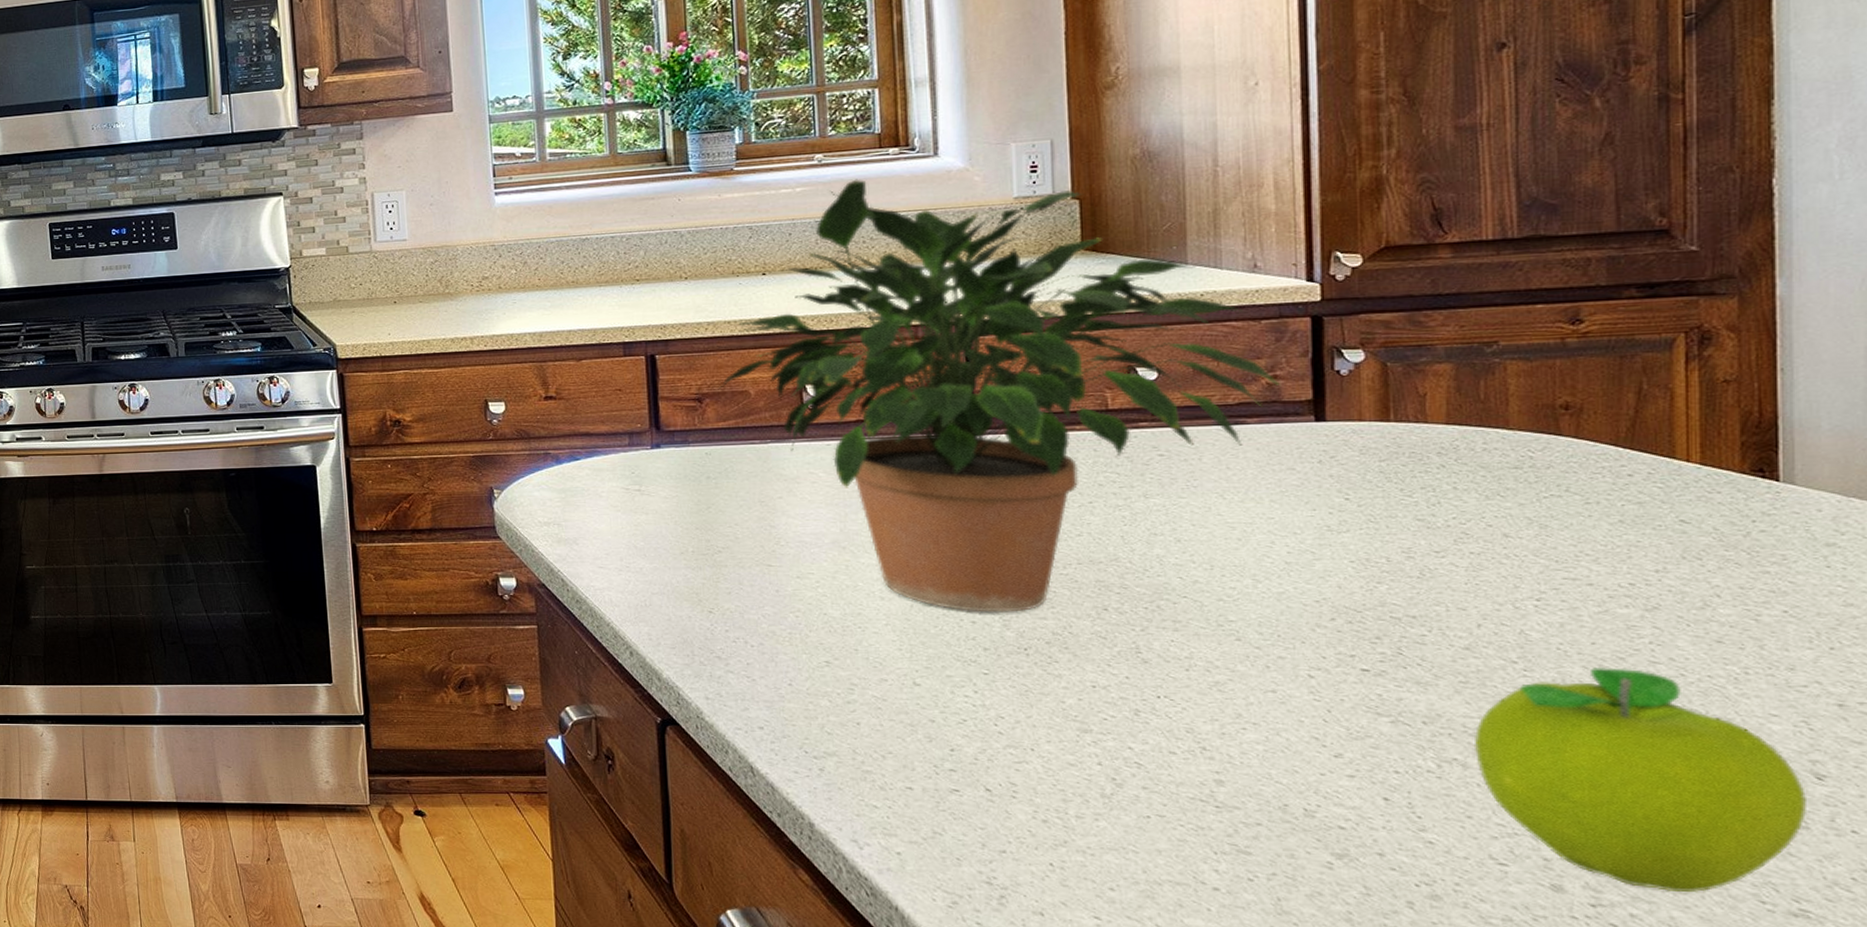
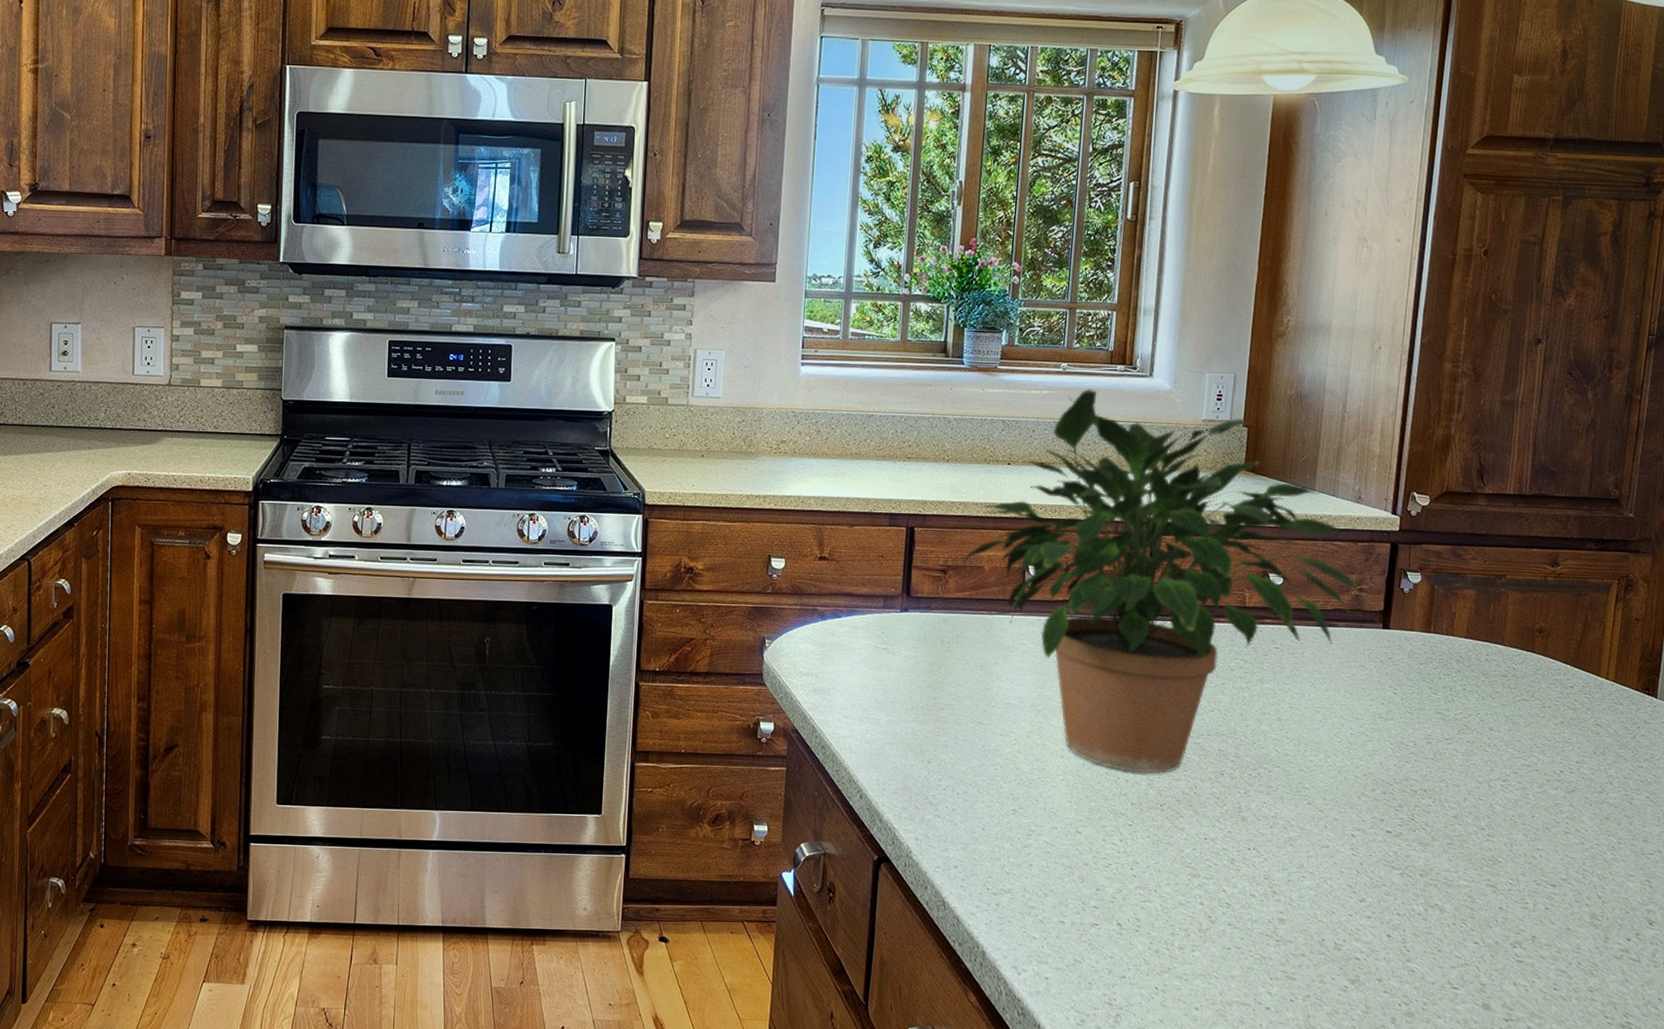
fruit: present [1473,666,1808,893] -> none [1449,834,1642,1010]

